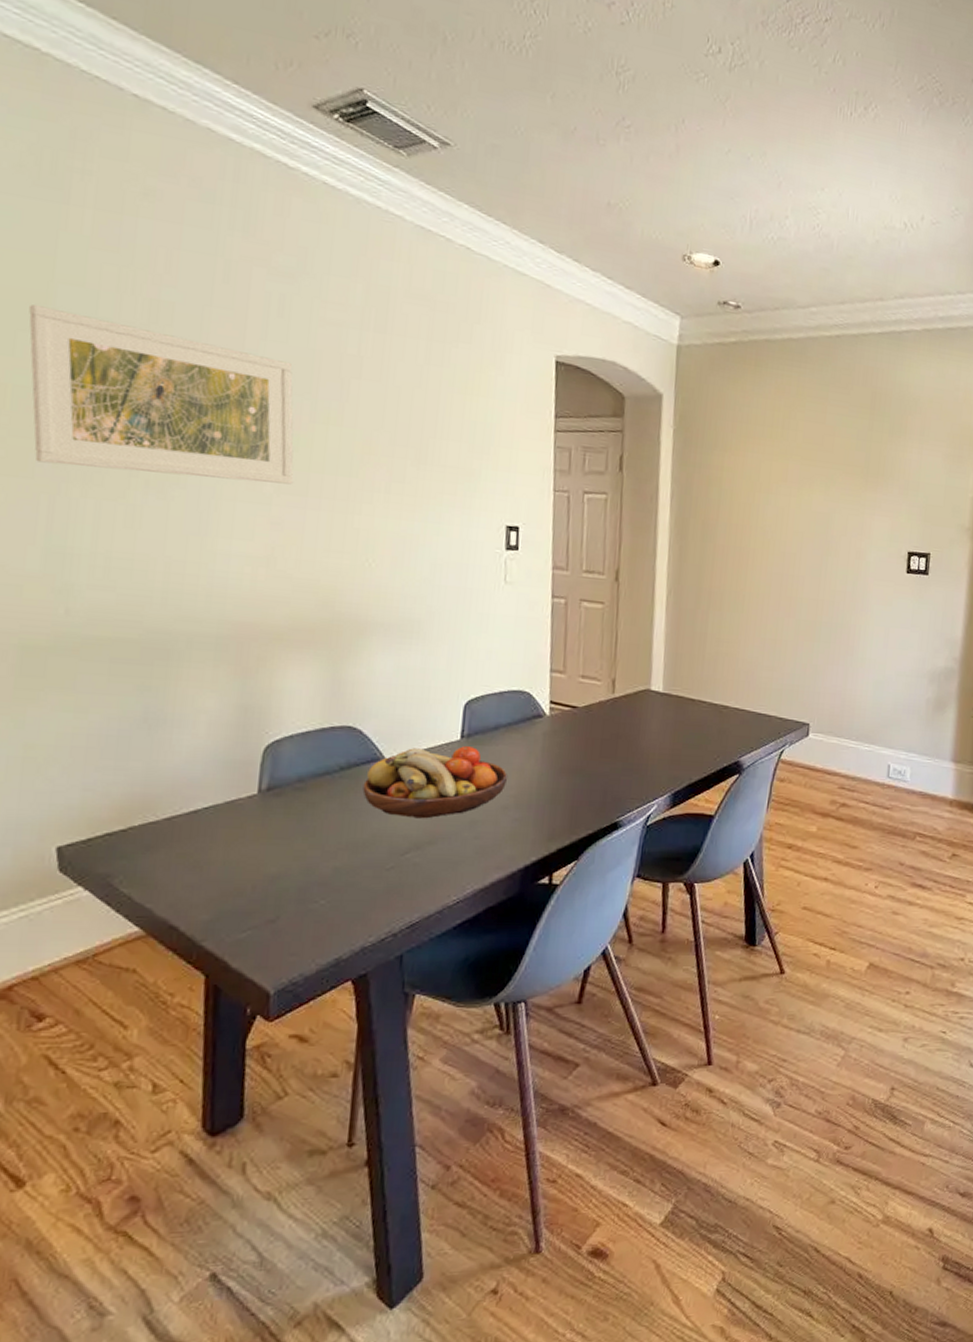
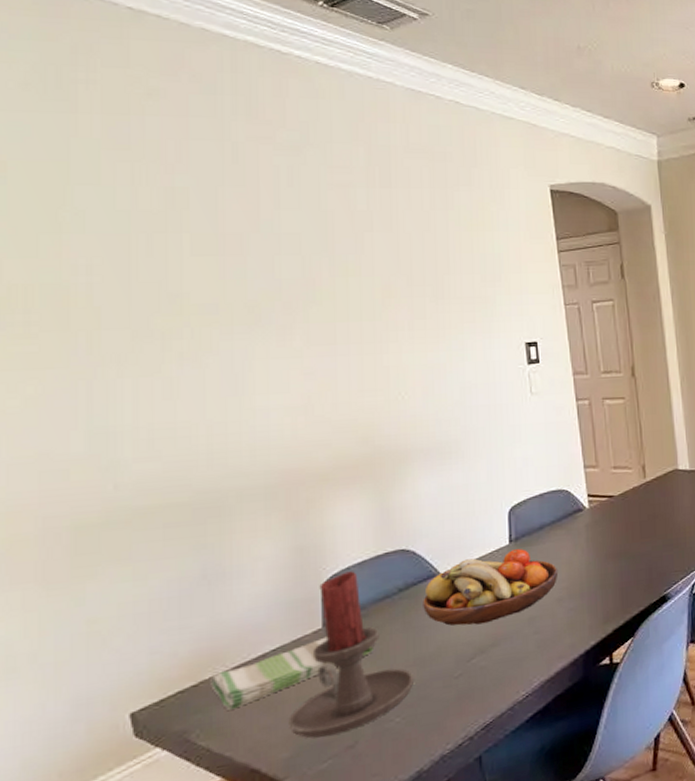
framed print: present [29,304,294,485] -> none [49,208,321,352]
dish towel: none [139,803,307,861] -> present [210,636,373,710]
candle holder: none [212,739,344,906] -> present [288,571,413,738]

